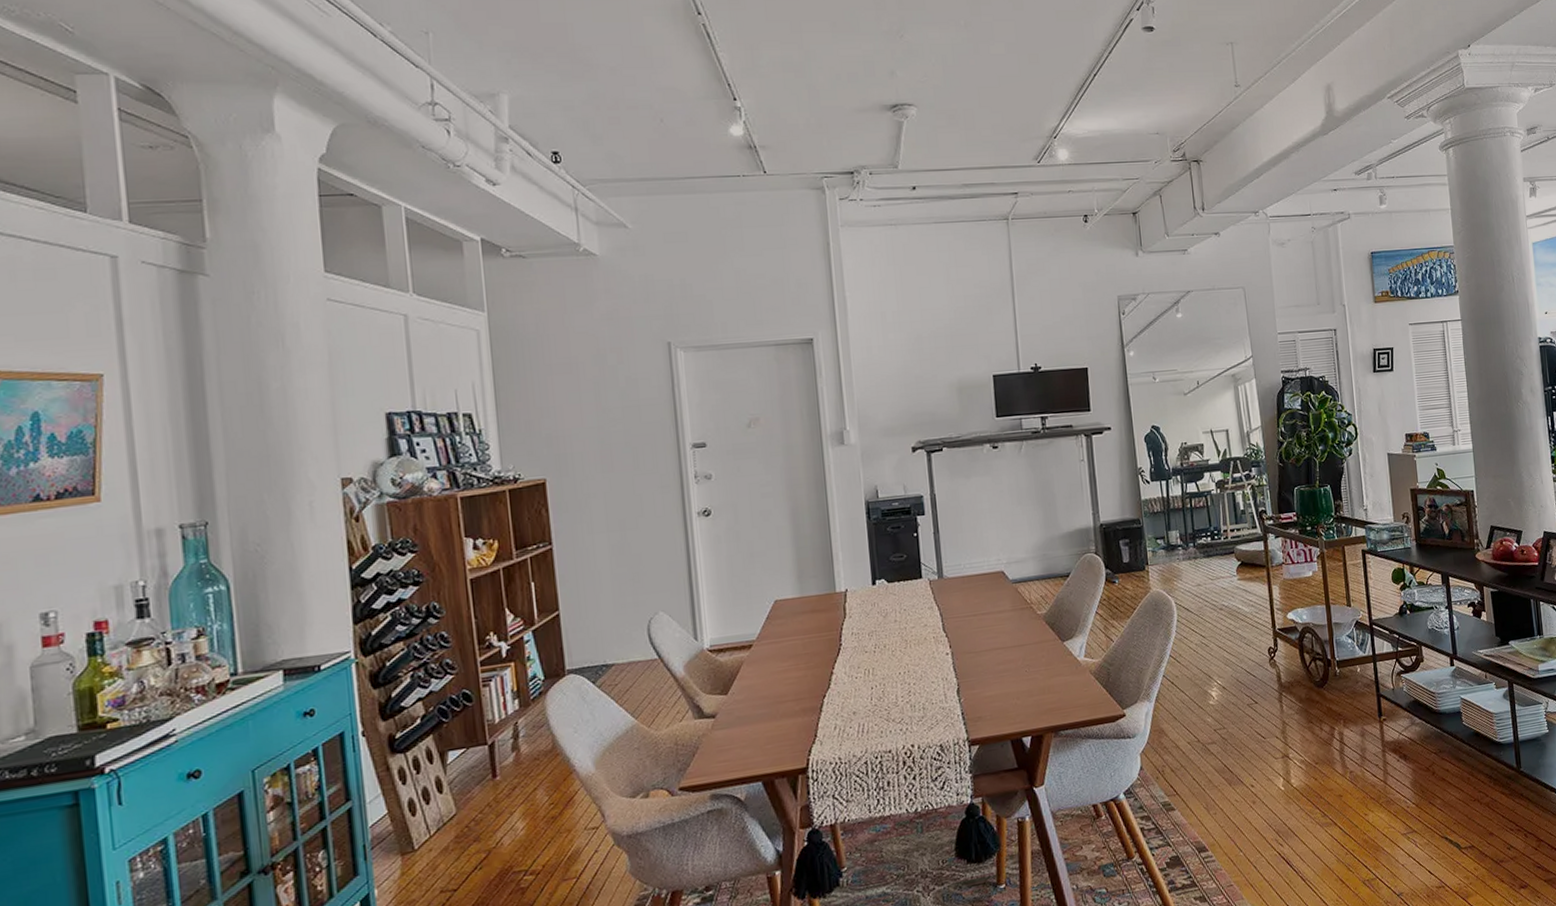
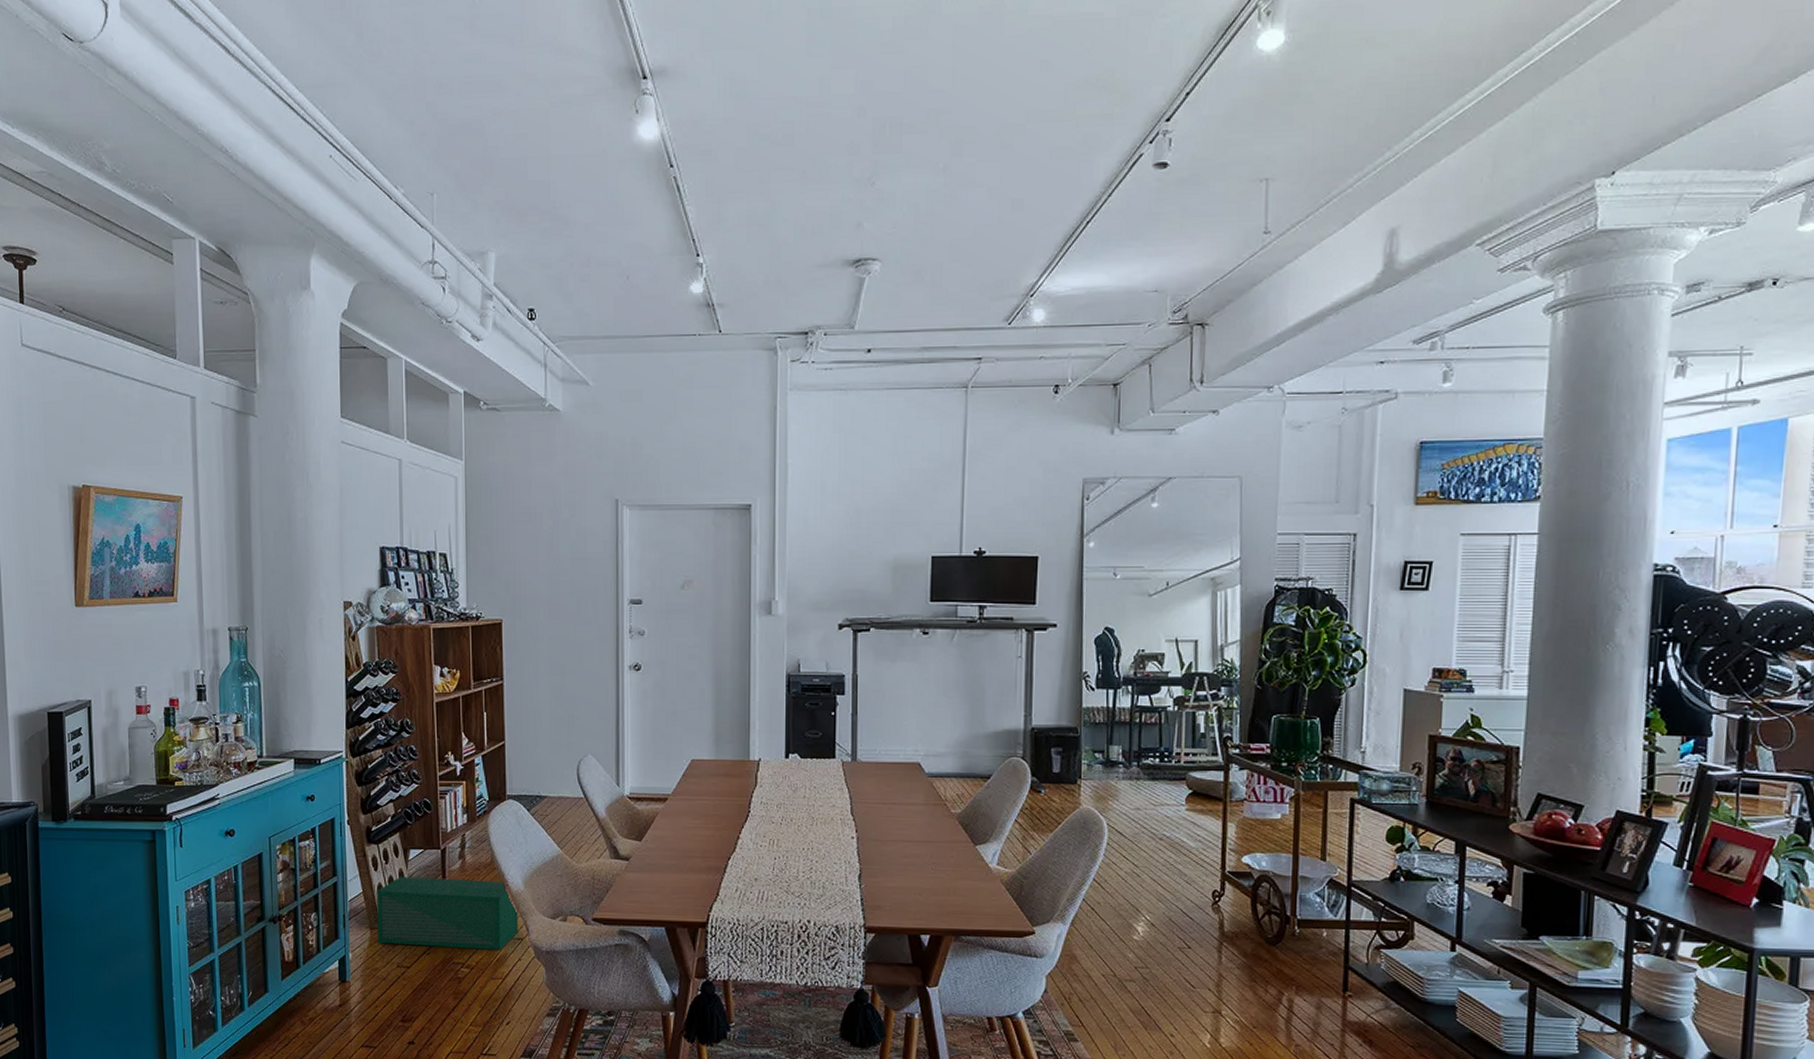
storage bin: none [407,766,592,870] -> present [377,875,518,950]

